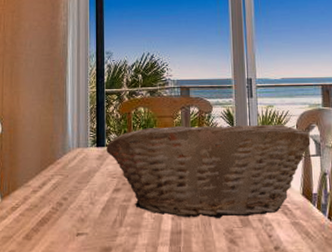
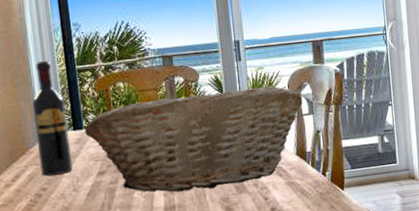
wine bottle: none [64,83,92,186] -> present [31,61,73,176]

